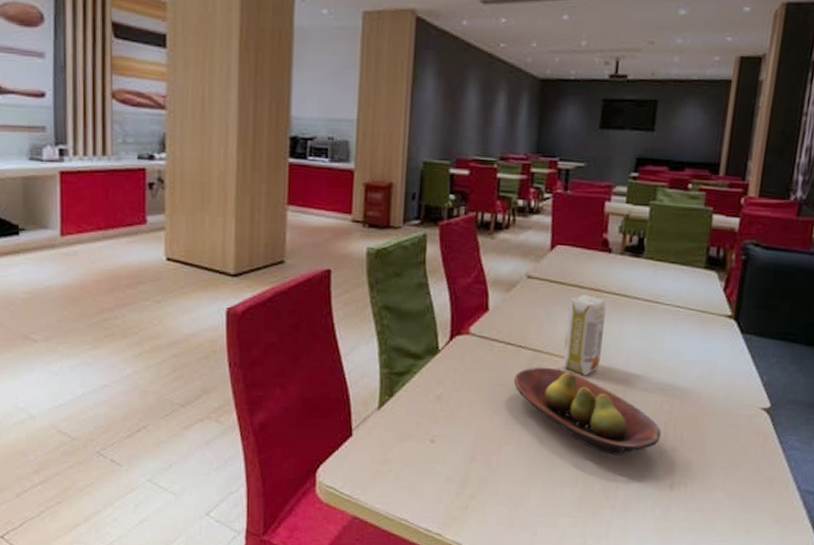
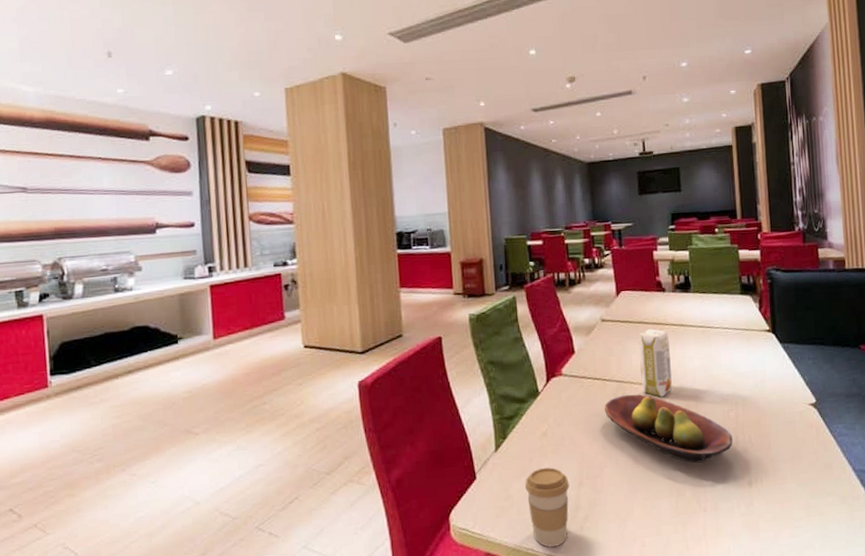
coffee cup: none [407,434,460,521] -> present [524,467,570,547]

